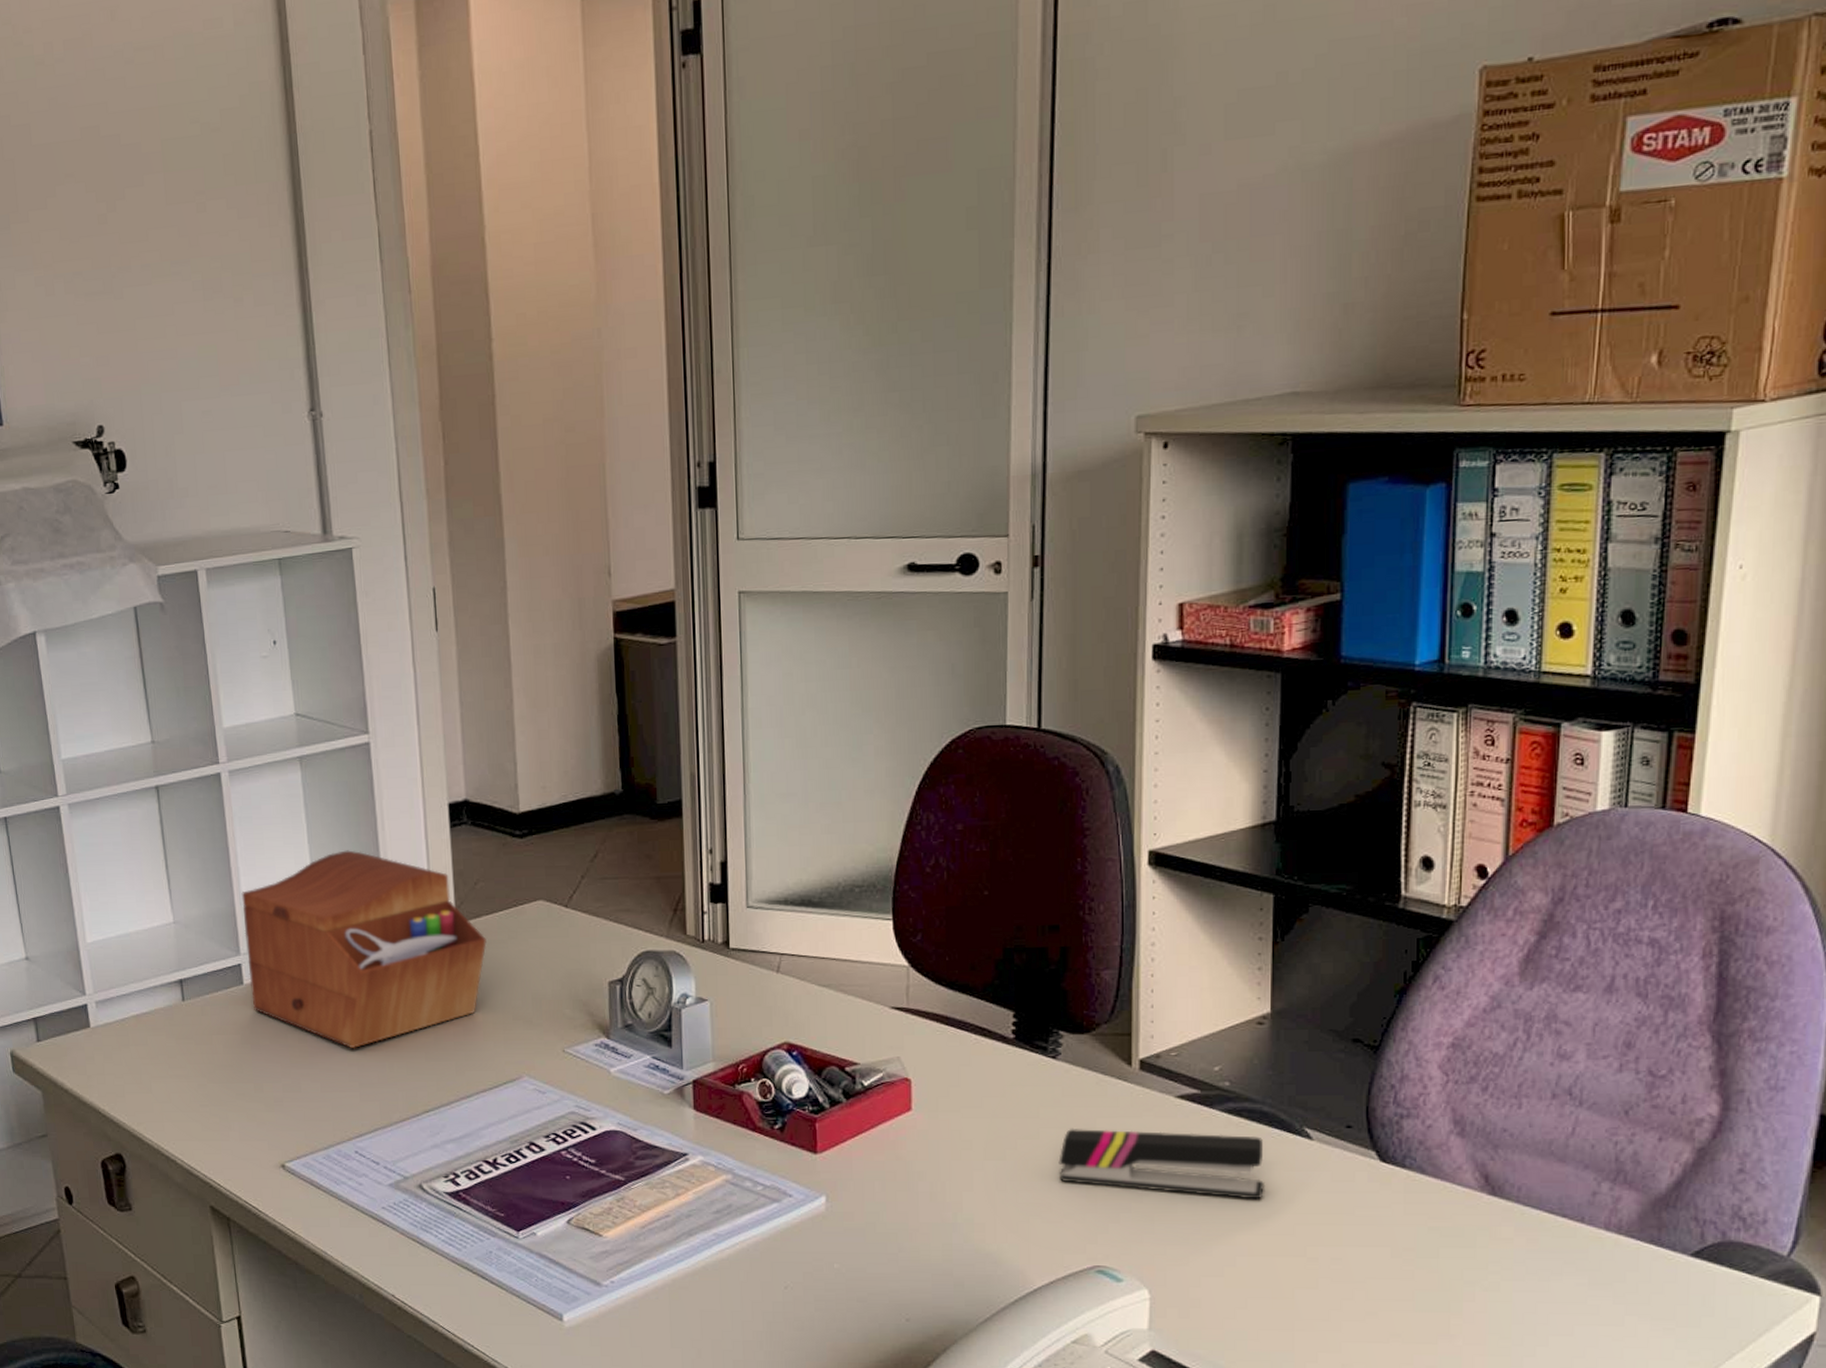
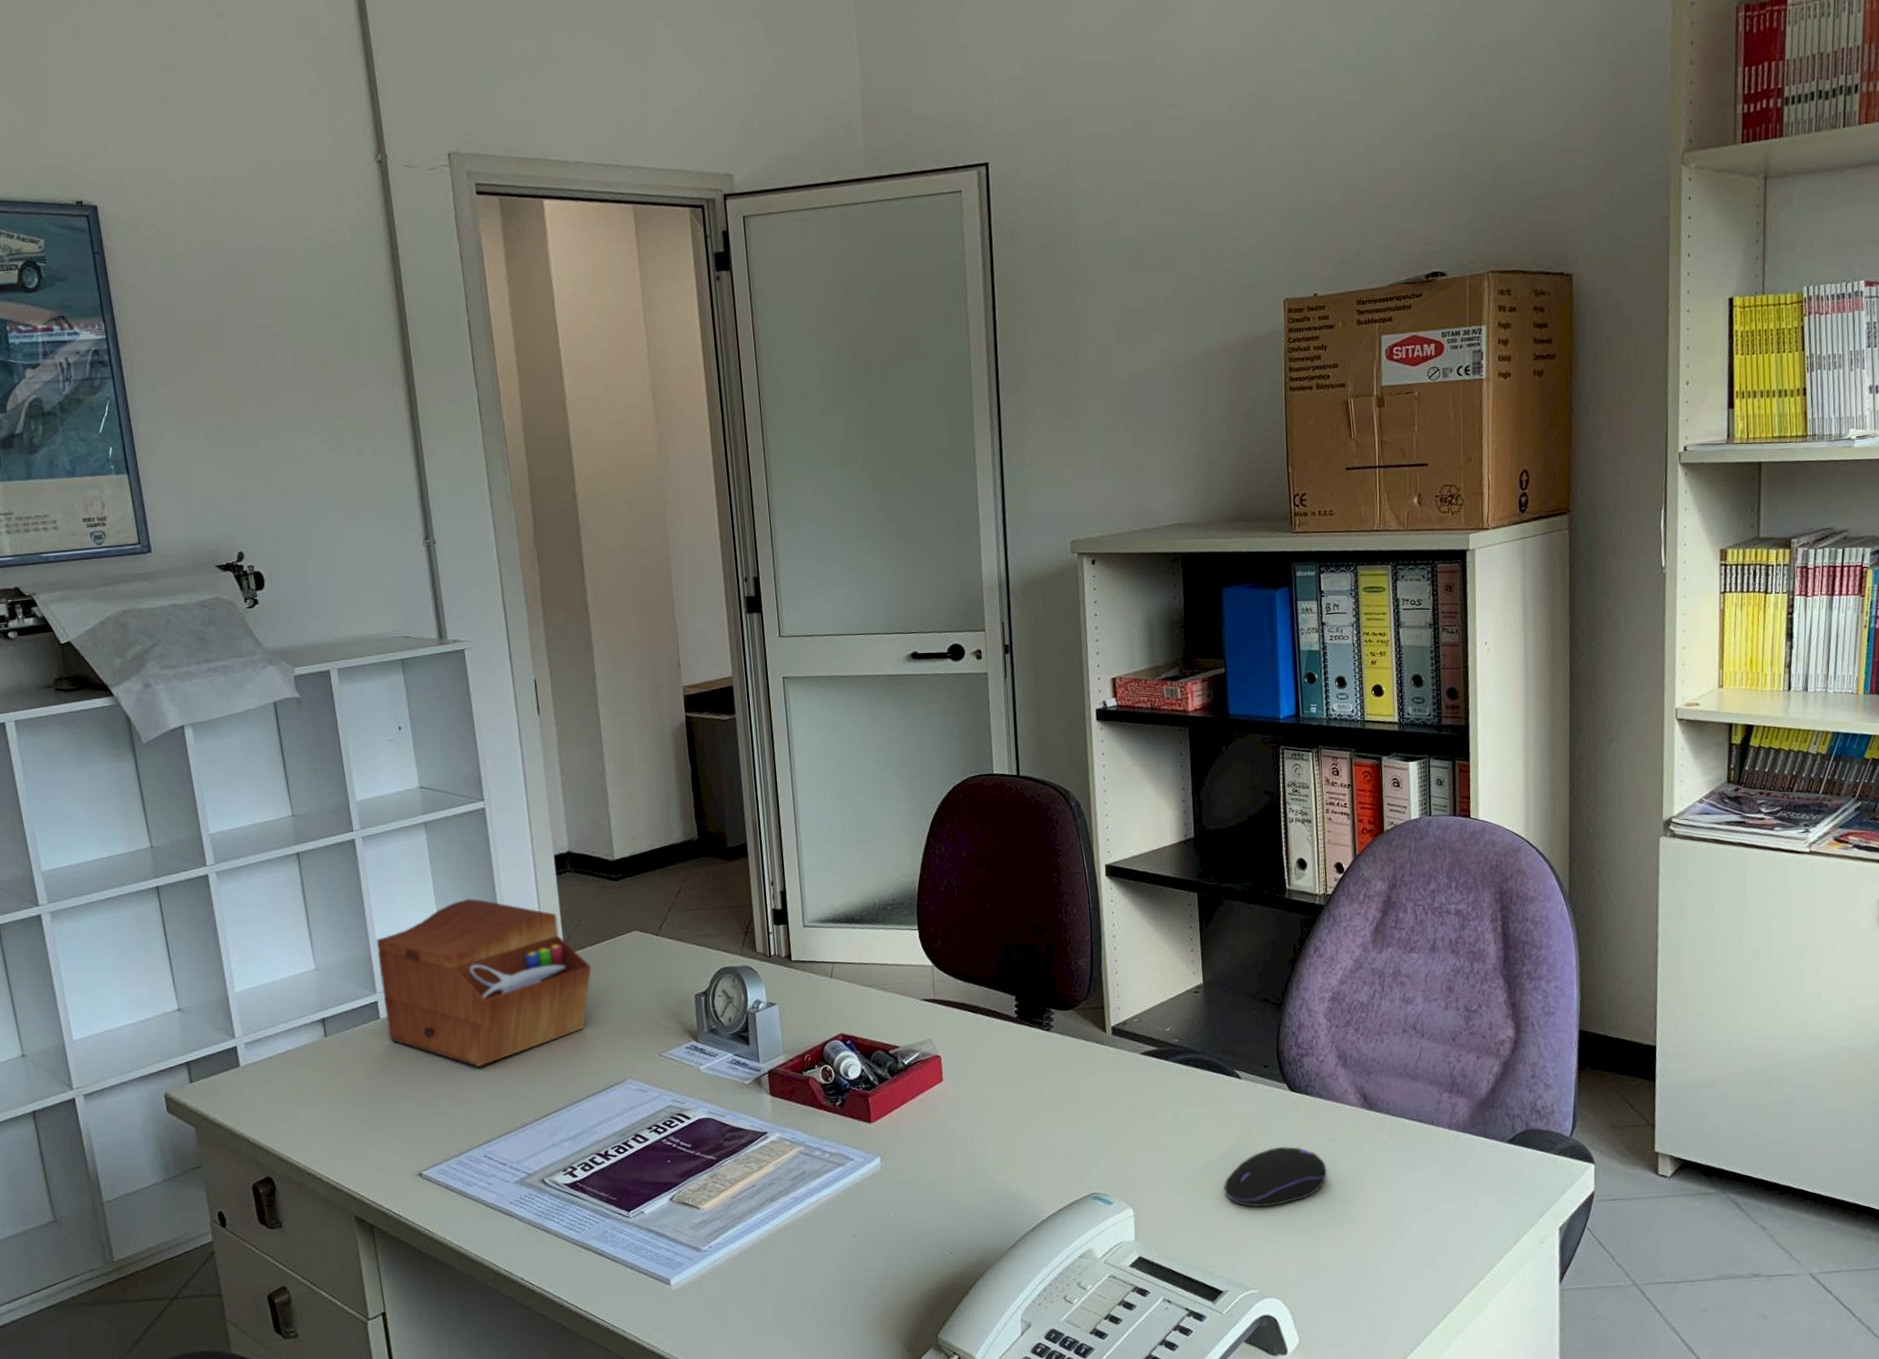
stapler: present [1058,1128,1265,1200] -> none [1058,1080,1211,1130]
computer mouse: none [1275,1231,1422,1306] -> present [1224,1146,1328,1207]

